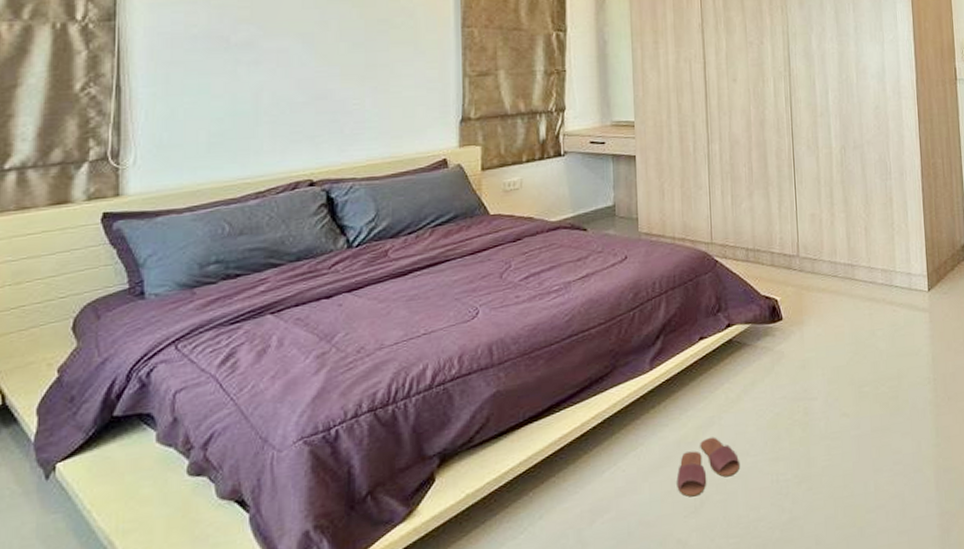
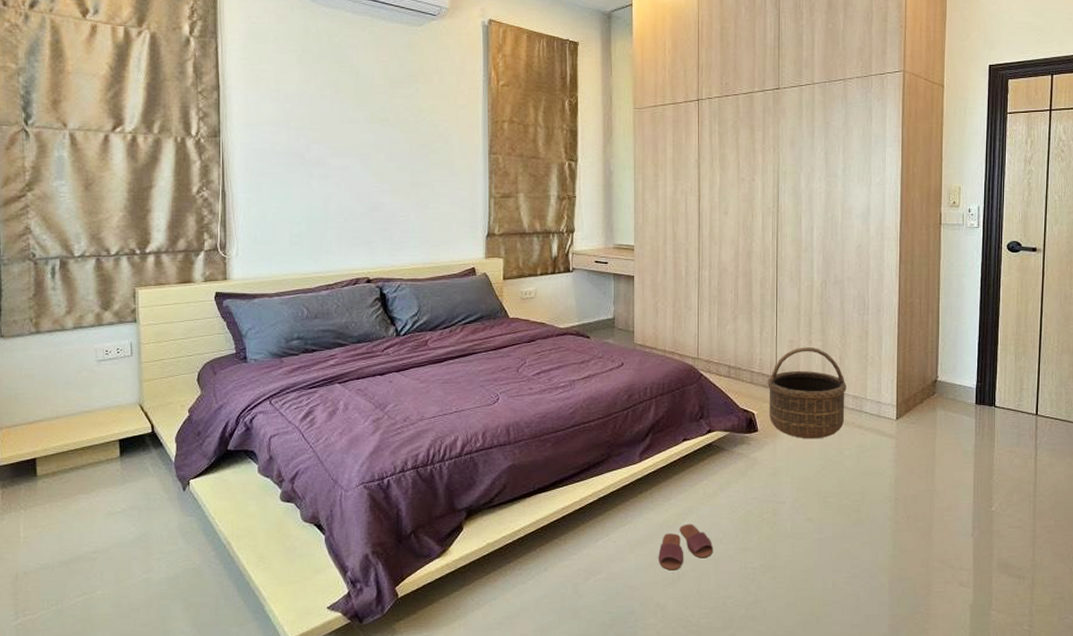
basket: none [790,219,875,323] -> present [767,346,846,439]

